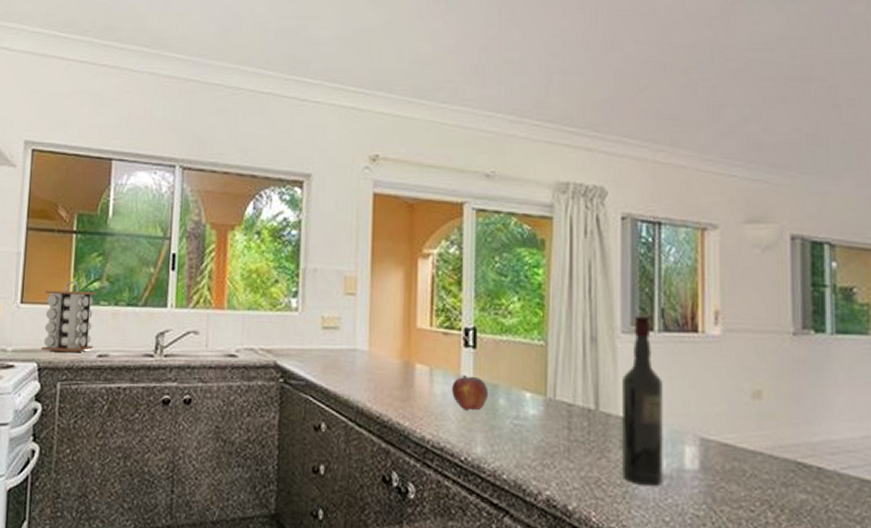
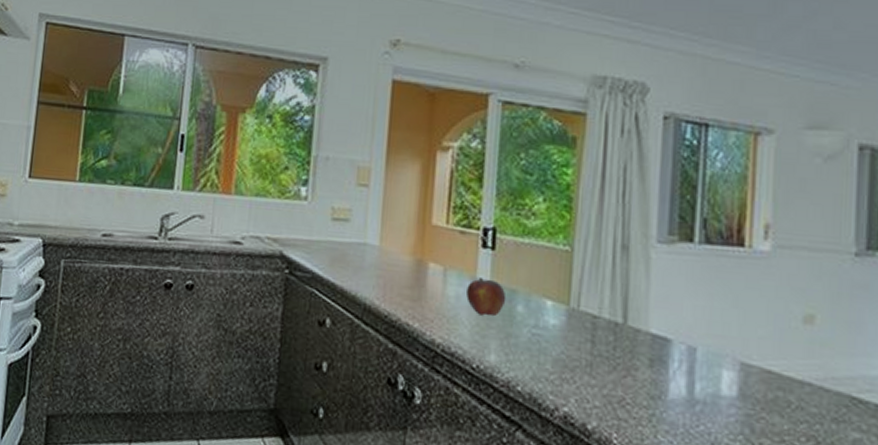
spice rack: present [40,280,97,353] -> none [46,157,104,231]
wine bottle: present [621,316,664,486] -> none [649,224,701,410]

